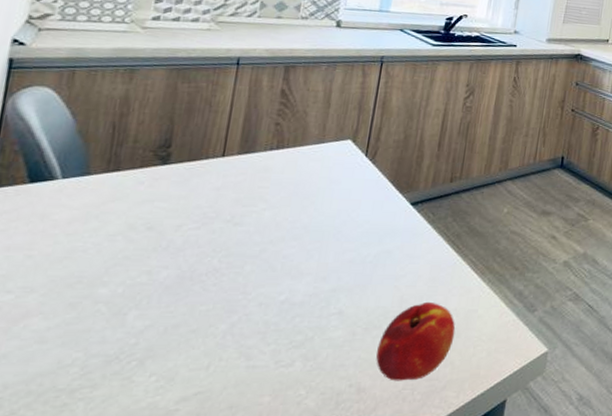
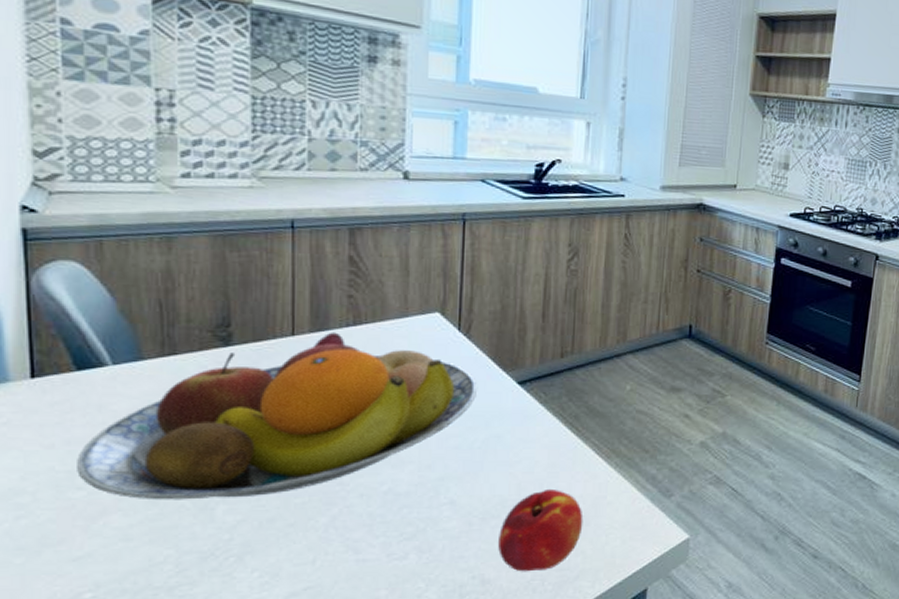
fruit bowl: none [10,154,376,305] -> present [77,332,477,500]

